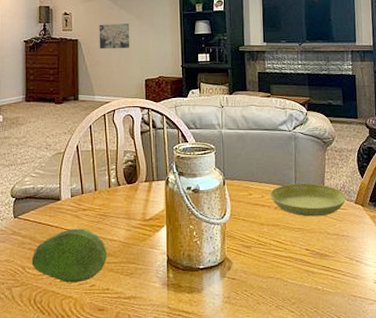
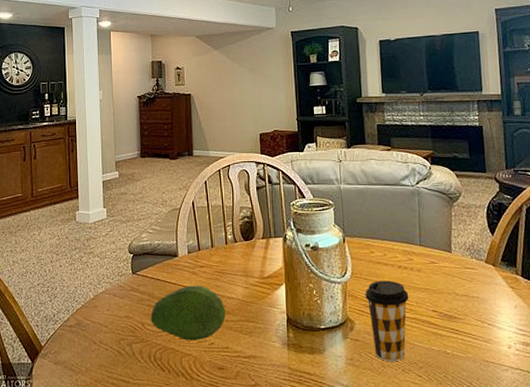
wall art: present [99,23,130,50] -> none [211,76,244,104]
coffee cup: none [242,221,284,299] -> present [365,280,409,362]
saucer: present [269,183,347,217] -> none [392,240,476,277]

